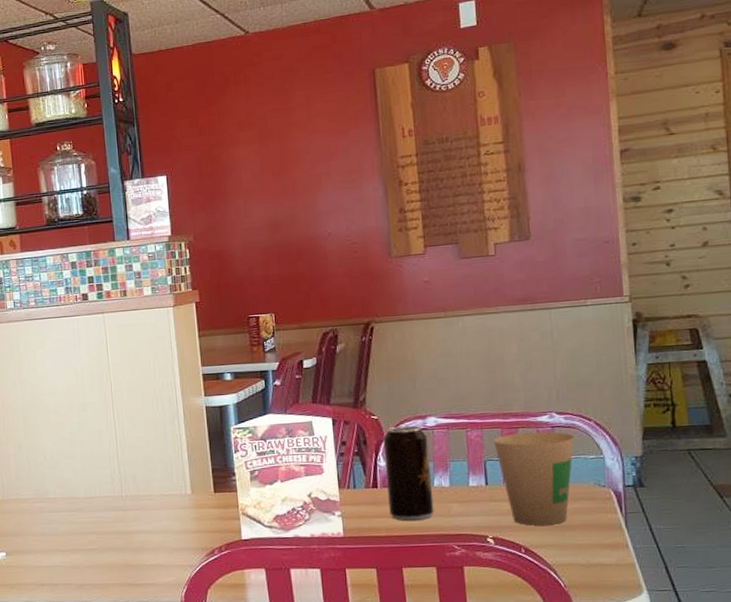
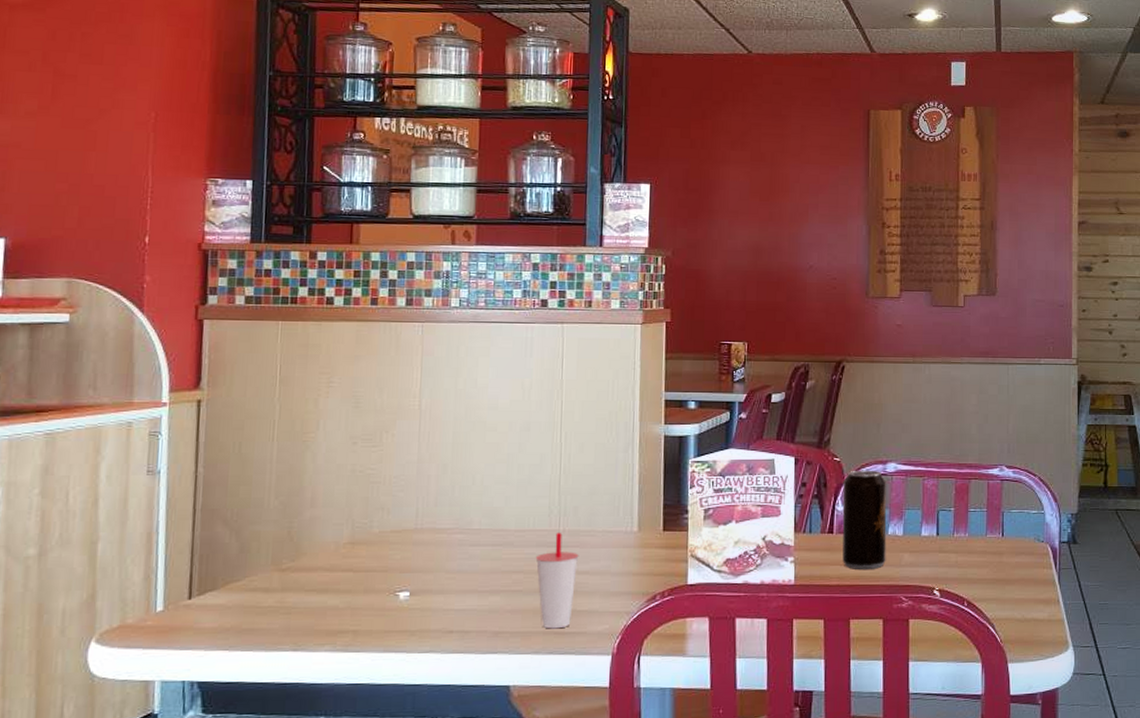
cup: none [105,497,142,581] -> present [535,532,579,629]
paper cup: present [494,431,575,526] -> none [948,484,1020,579]

